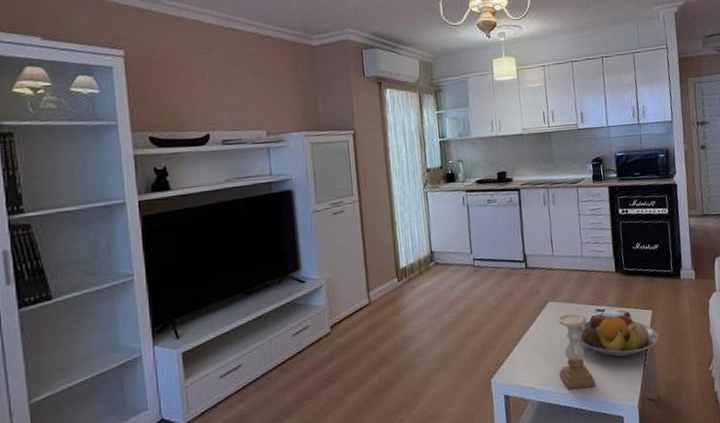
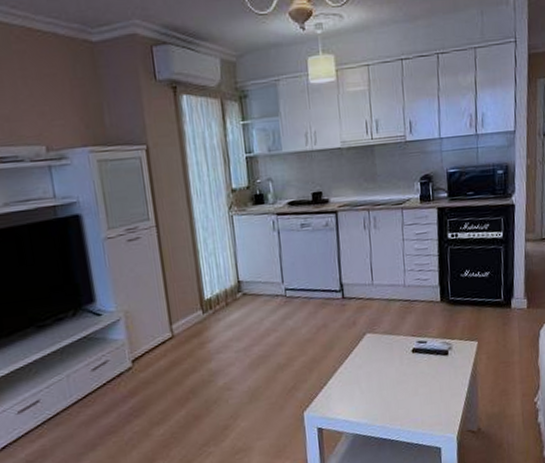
candle holder: present [558,313,596,390] -> none [375,345,414,422]
fruit bowl: present [577,311,658,357] -> none [396,343,483,390]

